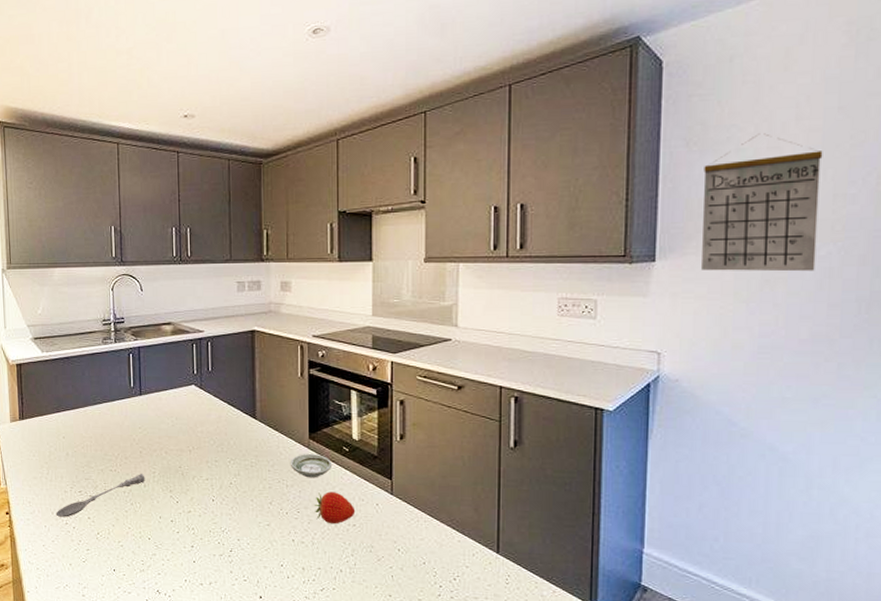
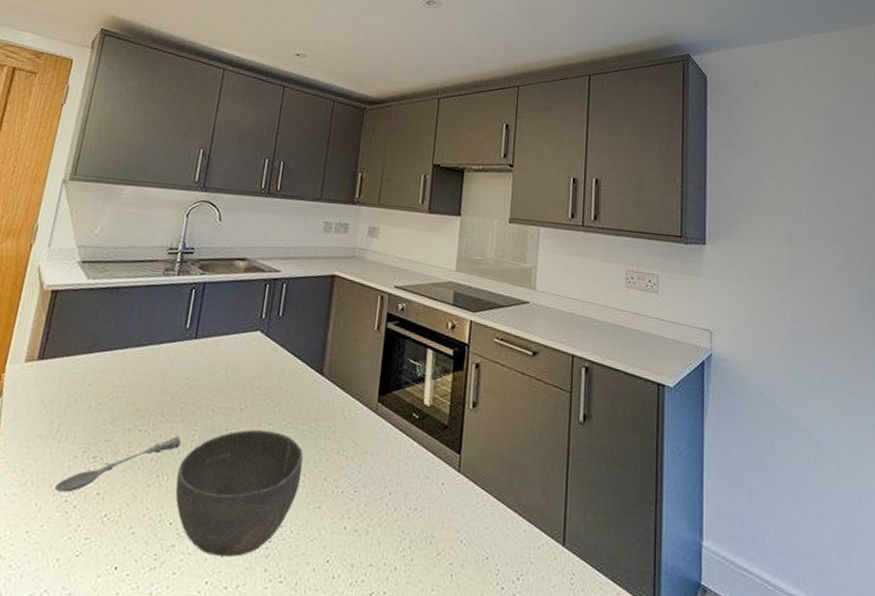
bowl: none [147,466,250,562] -> present [175,429,304,557]
saucer: present [290,453,333,478] -> none [353,418,400,450]
fruit: present [315,491,356,524] -> none [374,466,419,508]
calendar: present [702,133,823,272] -> none [740,145,828,267]

